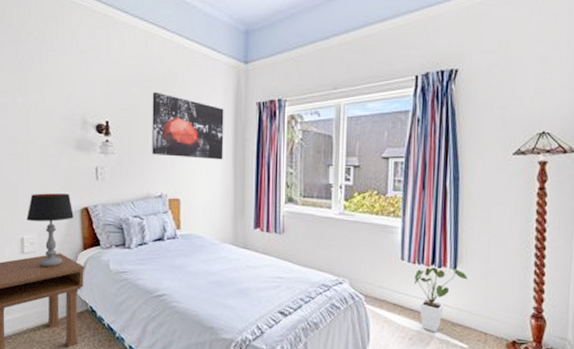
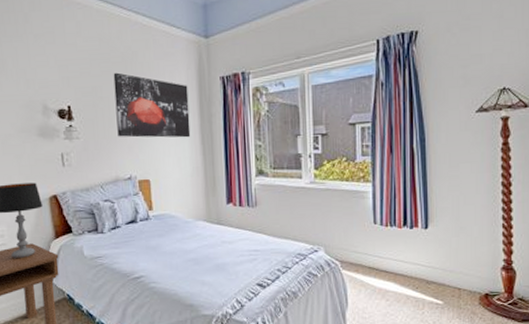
house plant: present [413,267,467,333] -> none [387,227,438,292]

